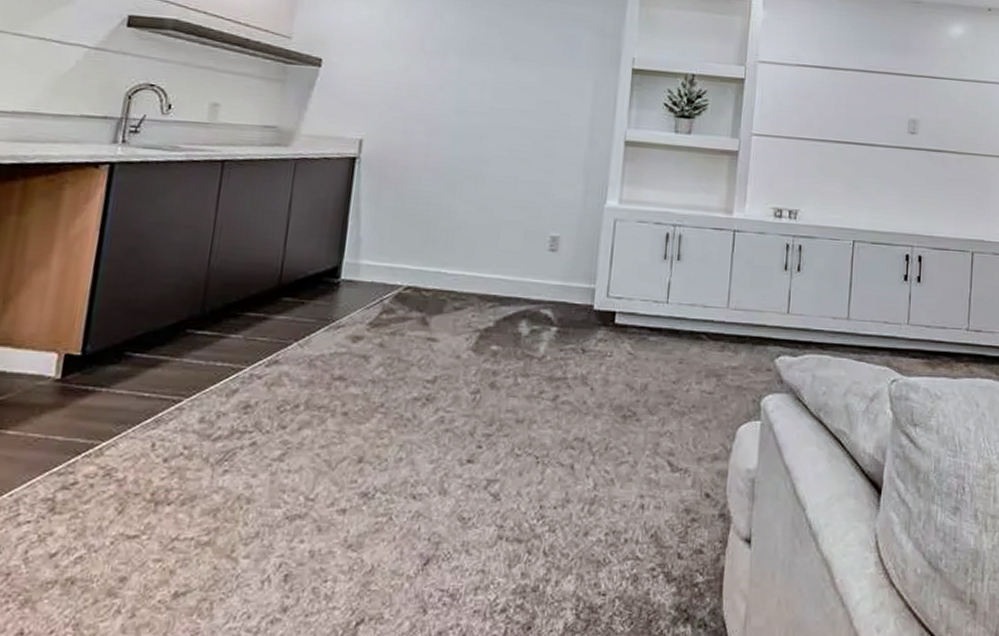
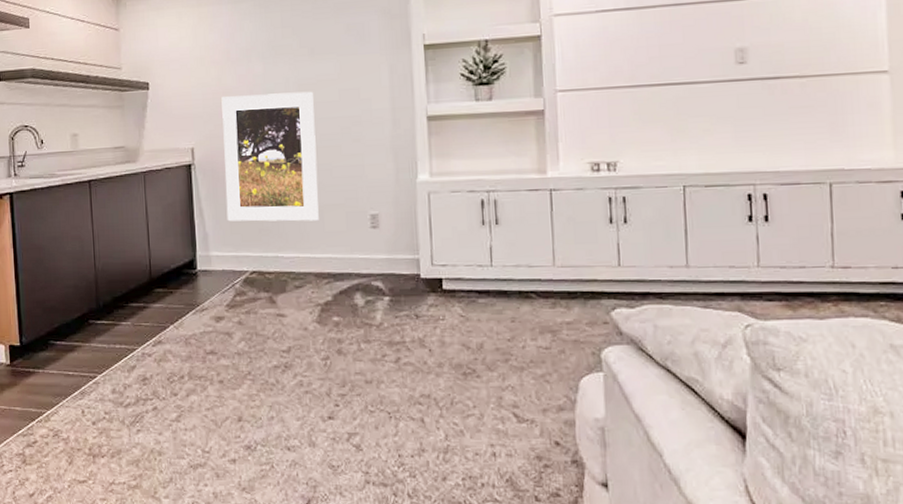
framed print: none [387,88,510,237] -> present [221,91,319,222]

